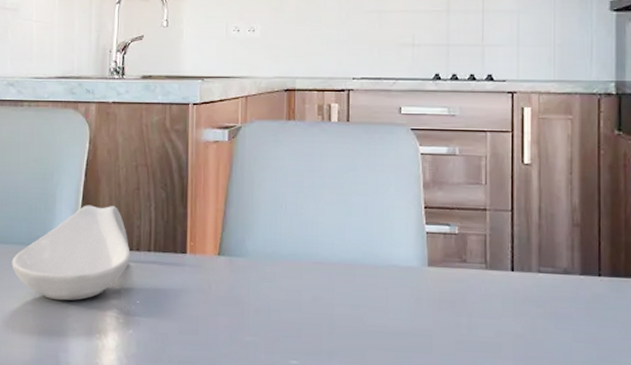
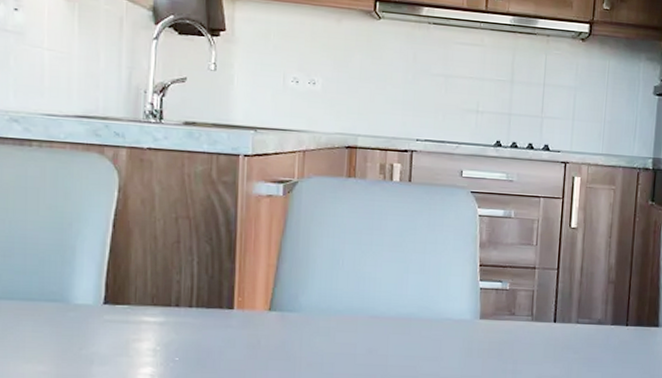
spoon rest: present [12,205,130,301] -> none [18,258,168,360]

